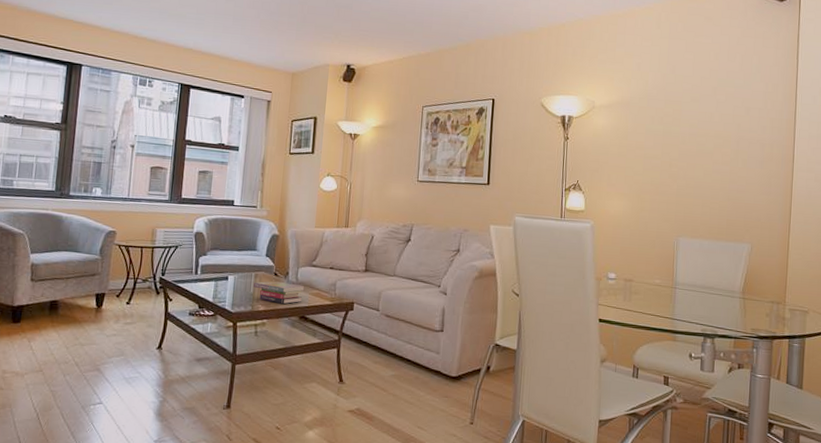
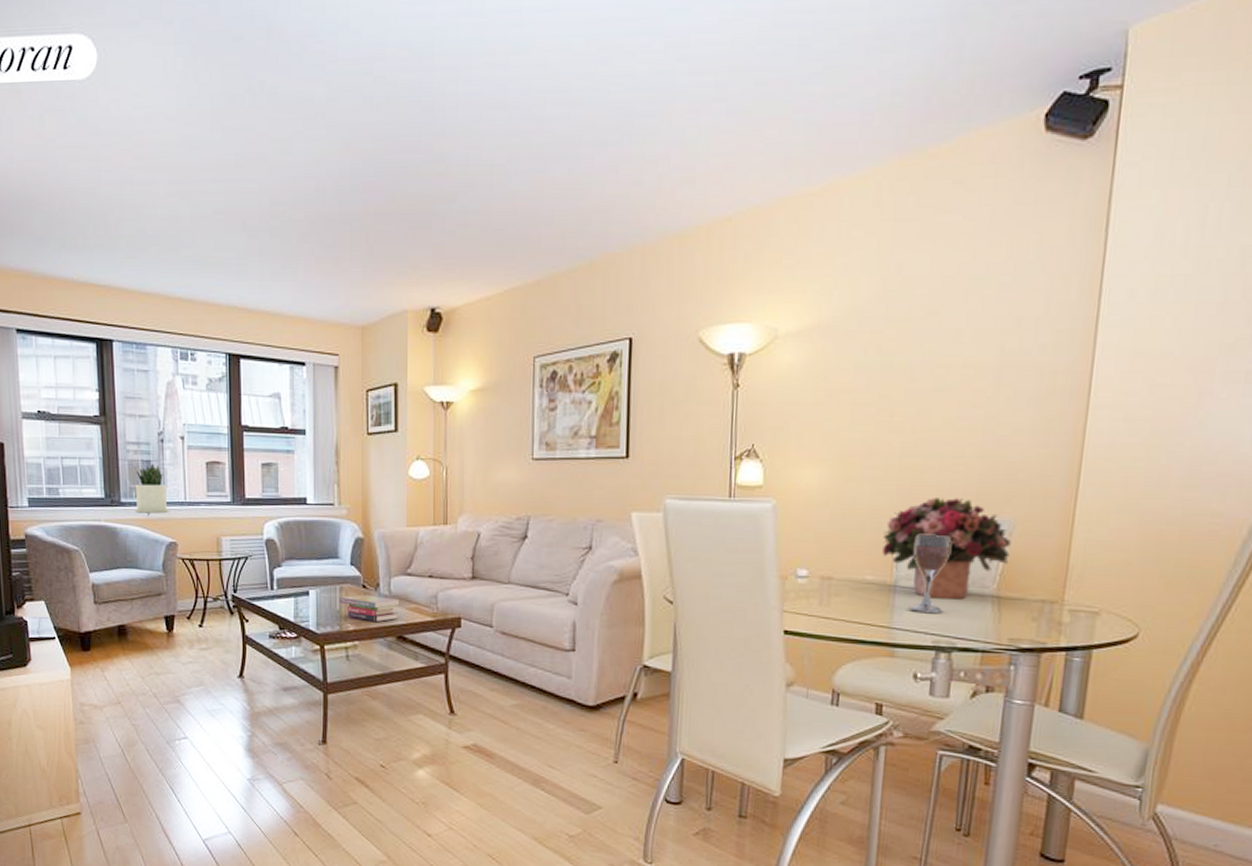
planter: none [81,165,113,207] -> present [134,463,170,514]
bouquet: none [666,225,750,300] -> present [882,498,1011,600]
cup: none [684,251,711,309] -> present [908,535,951,614]

